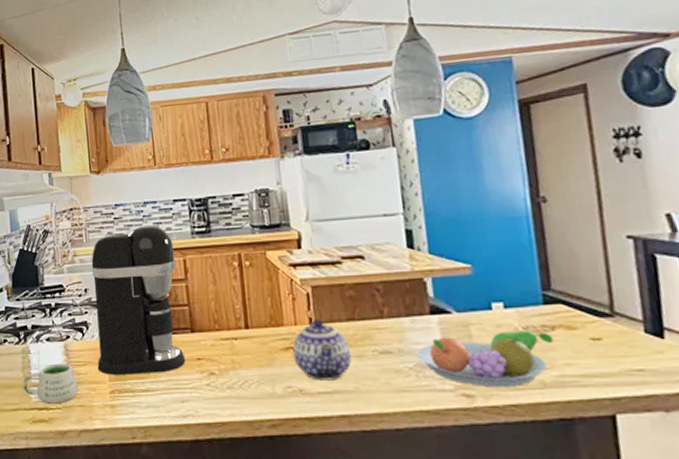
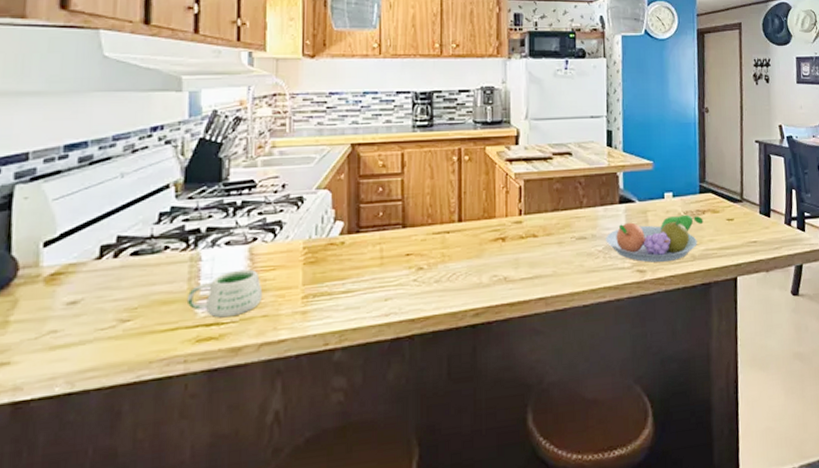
coffee maker: present [91,225,186,375] -> none [289,117,394,279]
teapot: present [292,319,352,381] -> none [501,210,553,268]

